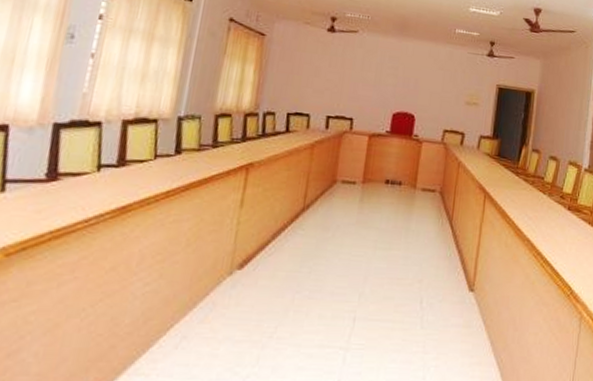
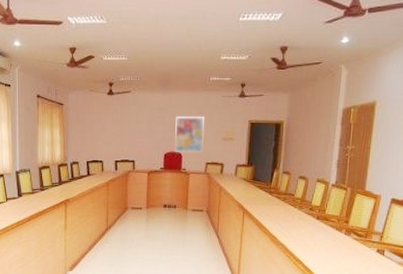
wall art: none [406,69,446,117] -> present [174,117,205,152]

